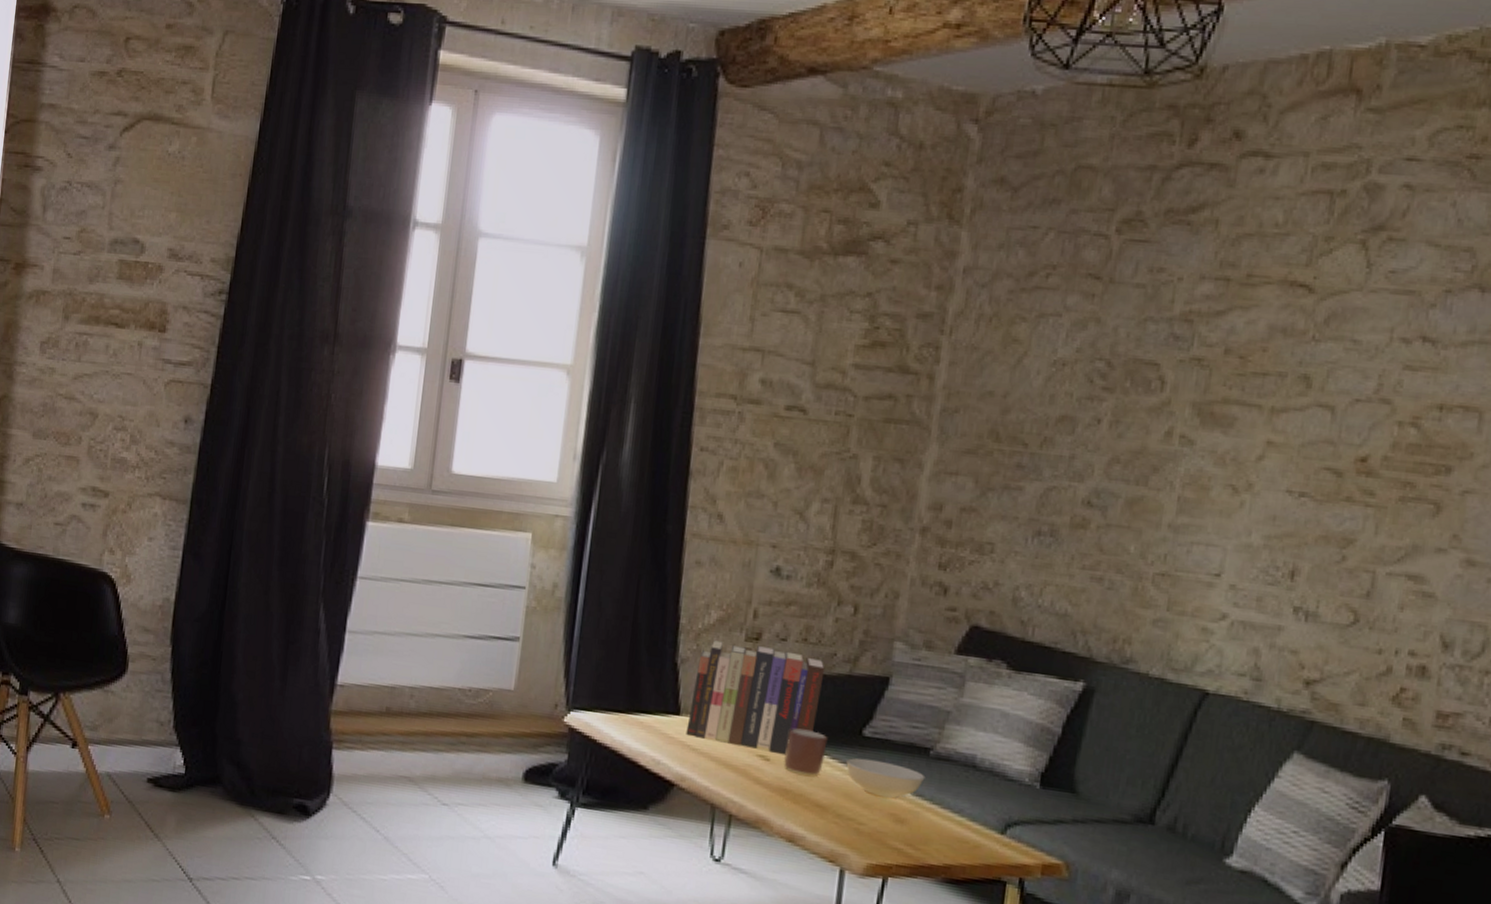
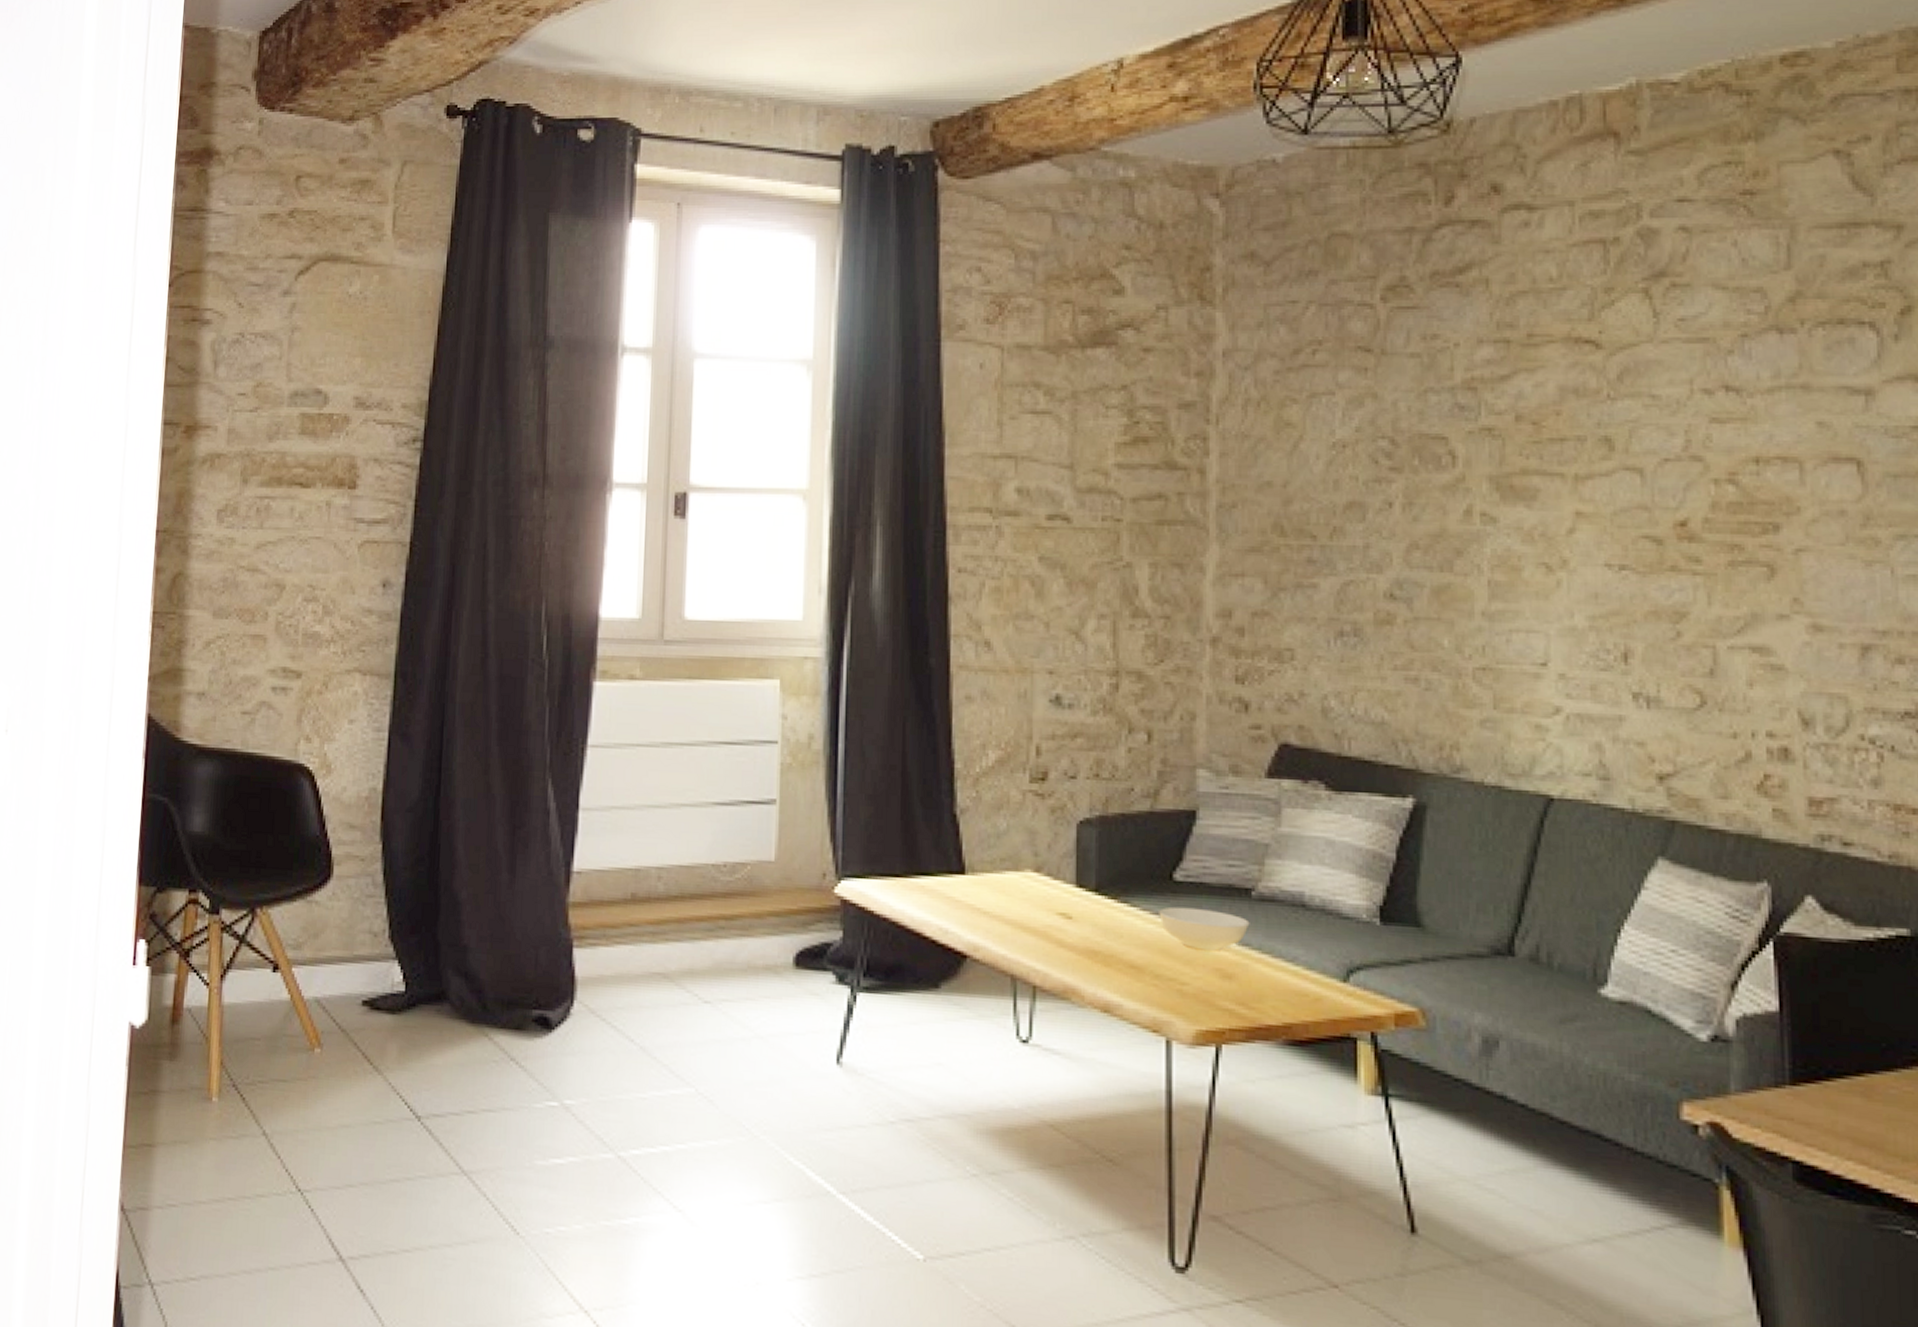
books: present [686,640,825,756] -> none [974,785,1123,911]
mug: present [783,728,828,777] -> none [1087,878,1135,934]

